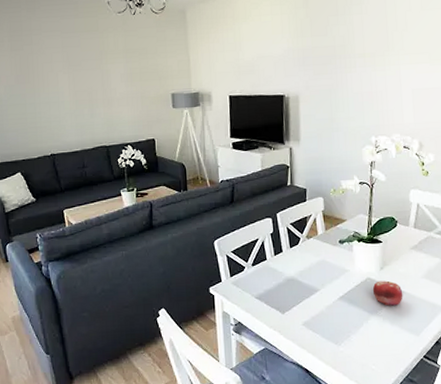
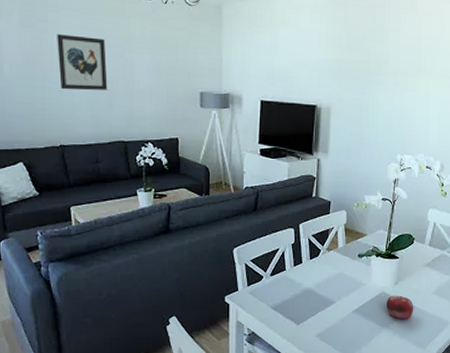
wall art: none [42,53,88,104] -> present [57,34,108,90]

